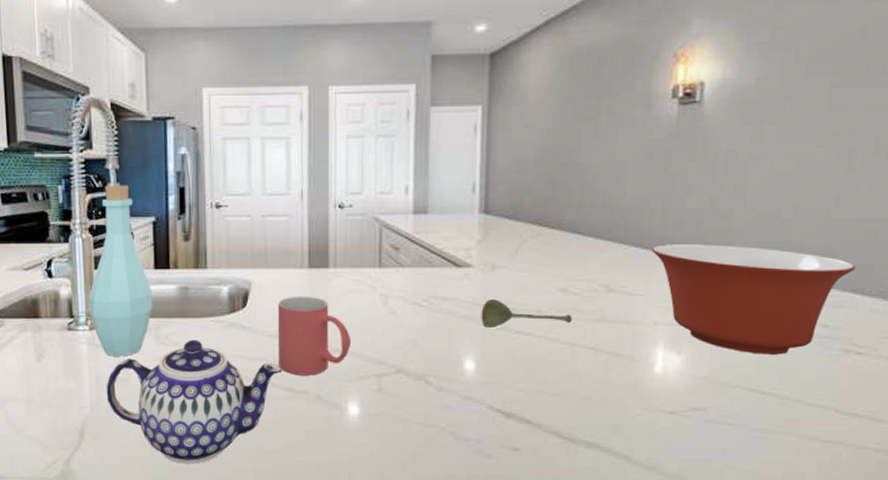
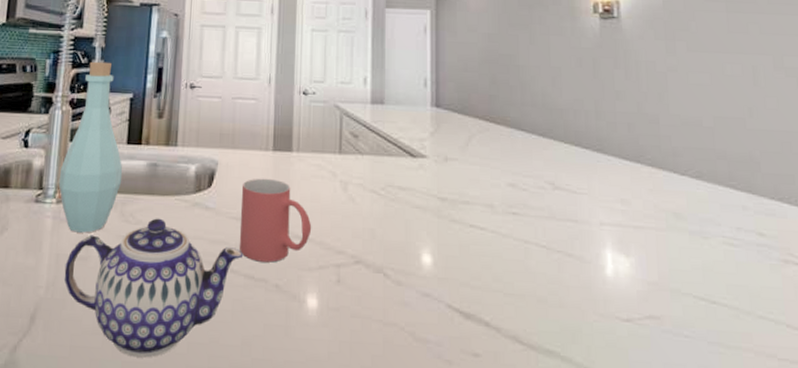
soupspoon: present [481,299,573,328] -> none [436,191,523,220]
mixing bowl: present [651,245,856,355] -> none [590,145,778,262]

